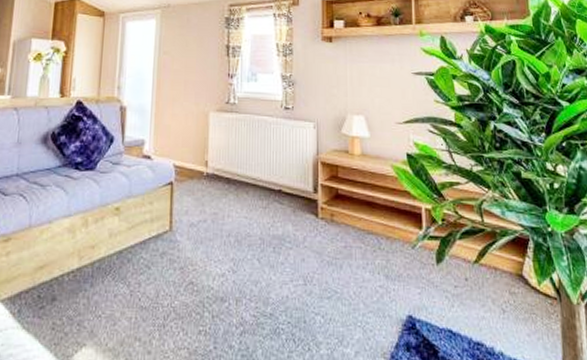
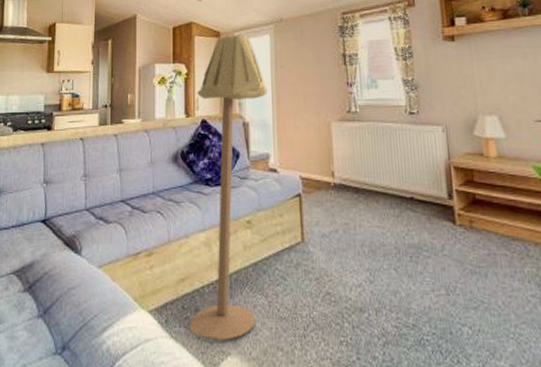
floor lamp: none [44,16,149,331] -> present [189,34,268,340]

